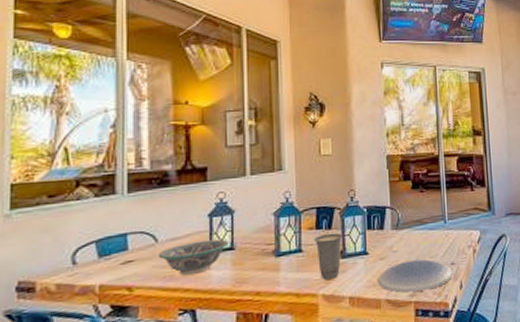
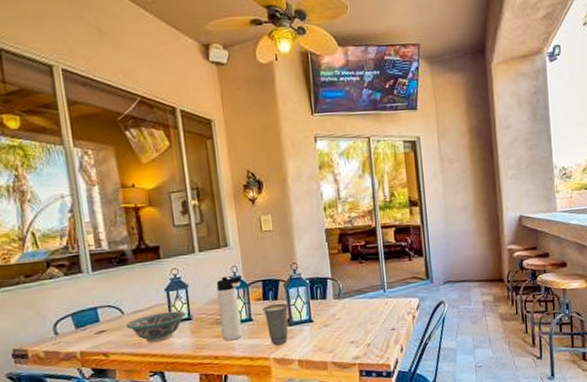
thermos bottle: none [266,201,294,275] -> present [216,275,242,341]
plate: present [378,259,453,293] -> none [324,325,394,356]

